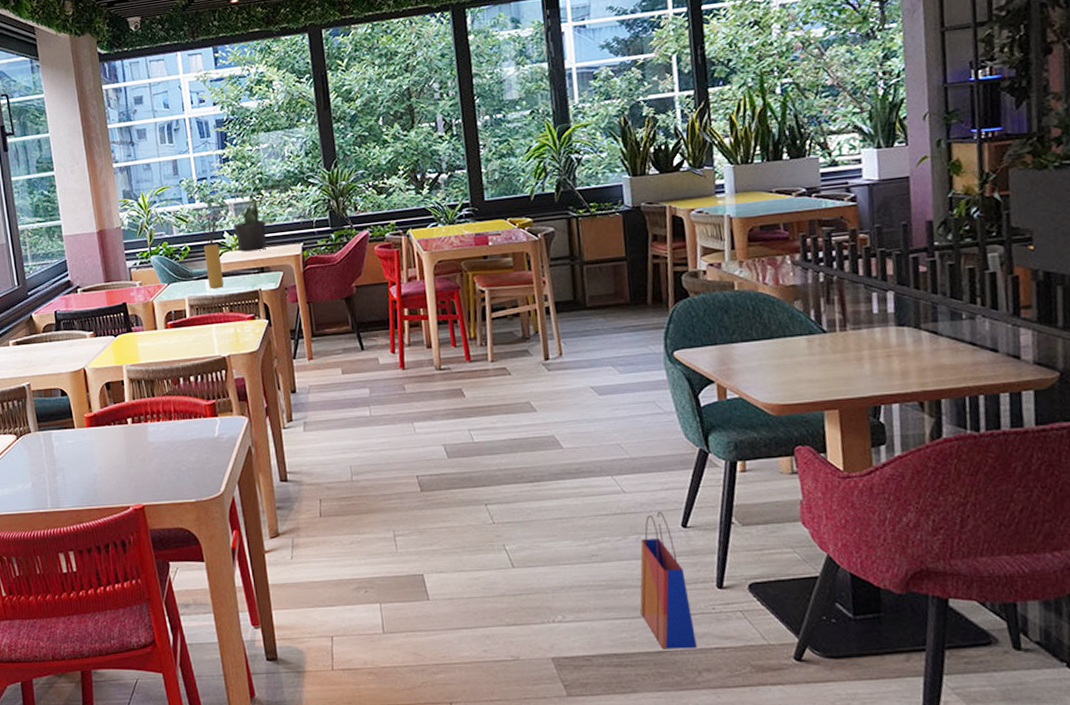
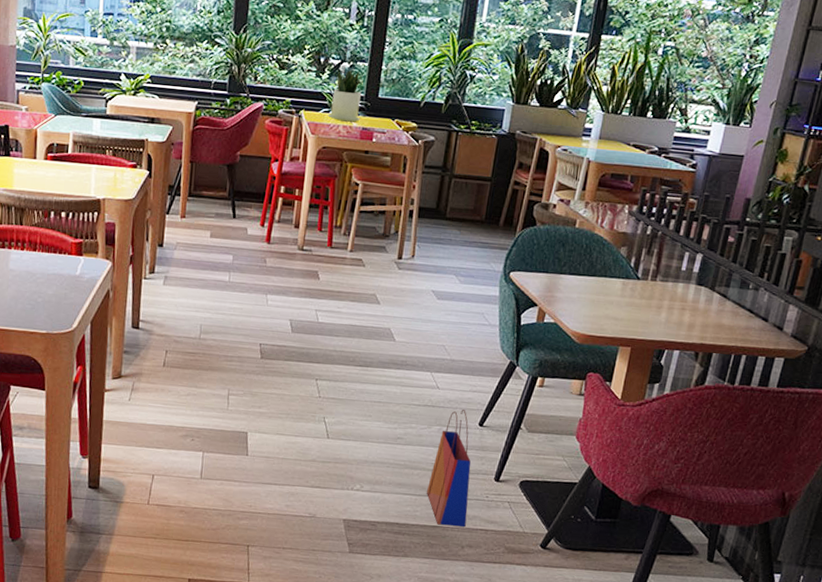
vase: present [198,206,224,289] -> none [96,44,124,130]
planter: present [230,198,267,253] -> none [132,45,166,101]
planter: none [435,179,471,233] -> present [327,69,363,123]

